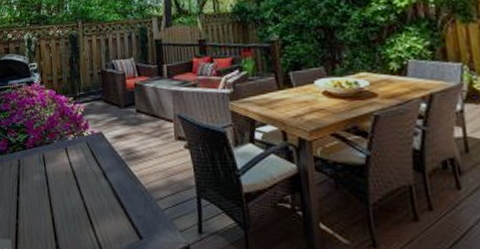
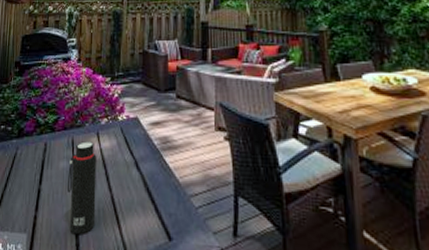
water bottle: none [42,156,72,238] -> present [66,141,97,235]

